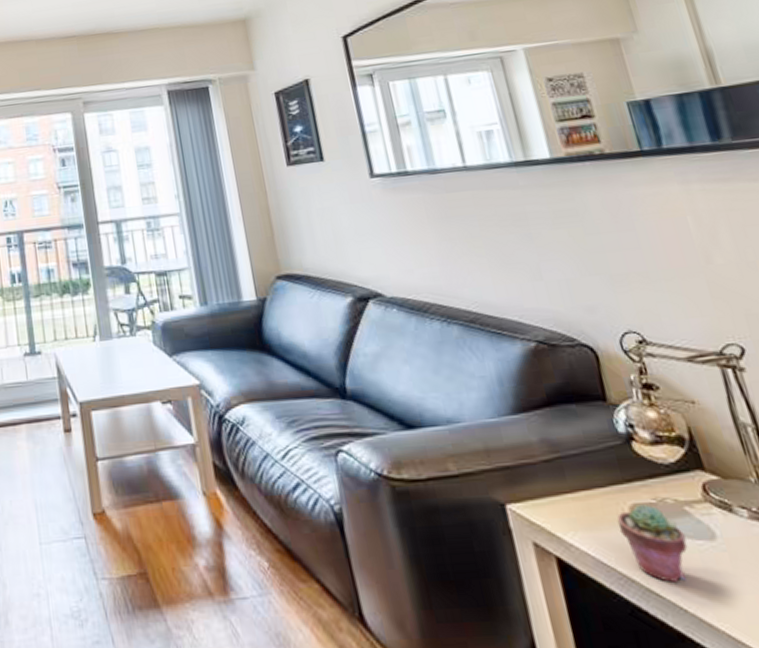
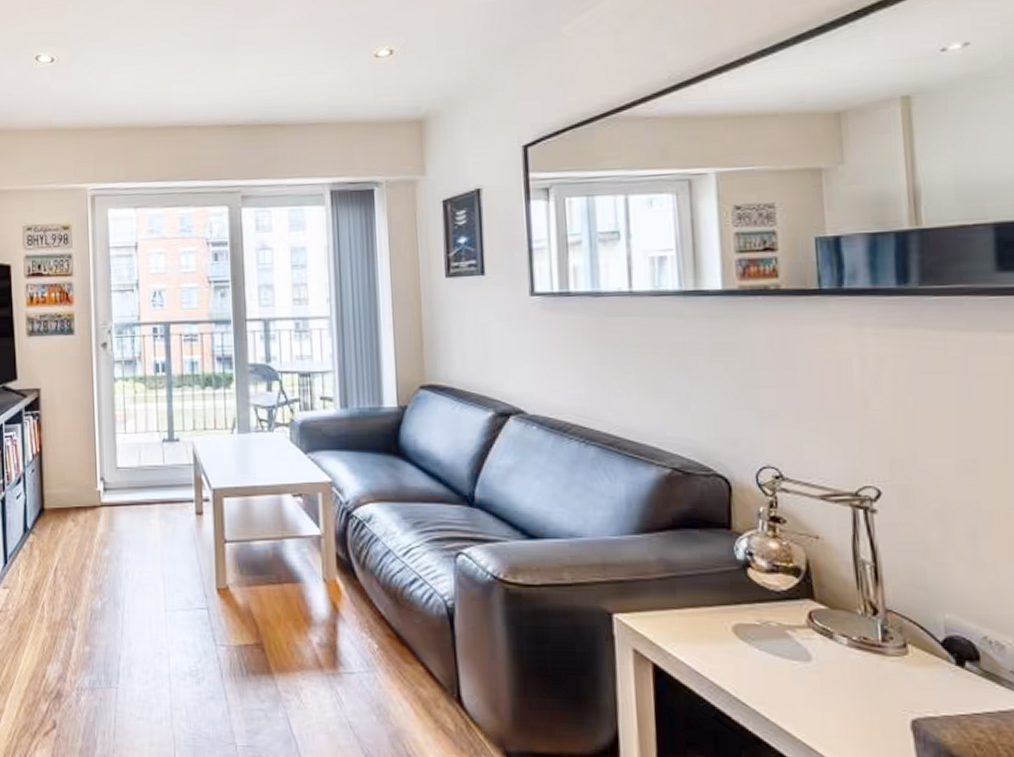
potted succulent: present [617,504,688,582] -> none [718,625,782,694]

